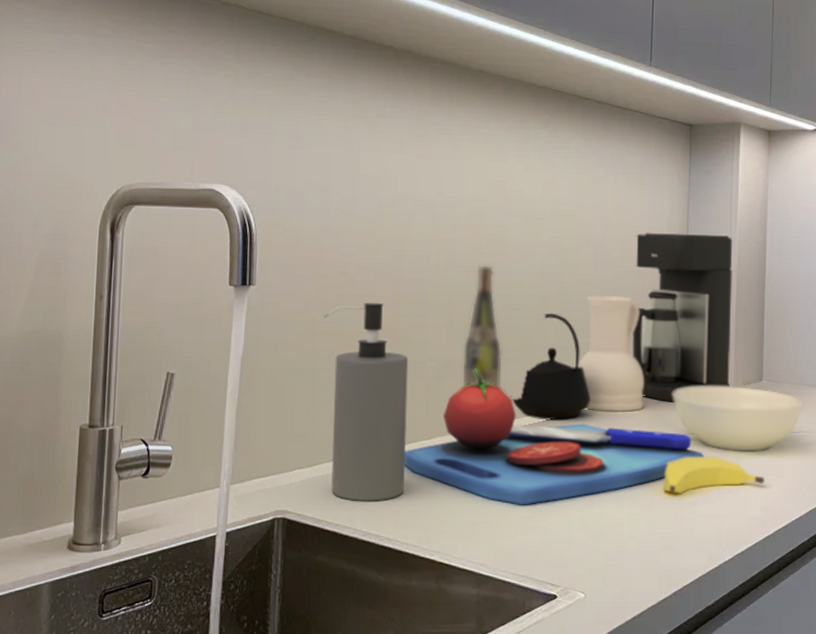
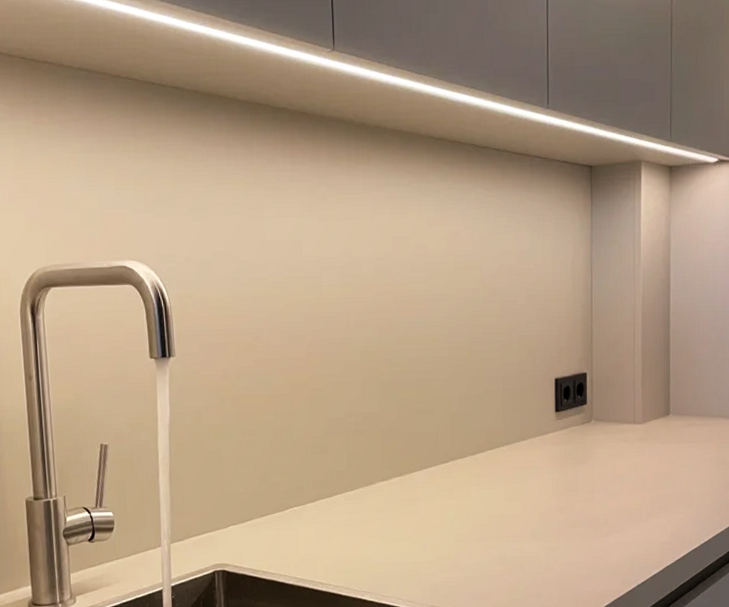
soap dispenser: present [323,303,409,501] -> none [242,365,333,551]
chopping board: present [404,368,704,505] -> none [330,421,615,546]
wine bottle: present [461,265,502,388] -> none [378,321,417,439]
kettle: present [511,313,590,421] -> none [428,363,504,466]
vase: present [578,295,644,413] -> none [490,342,556,455]
coffee maker: present [632,233,733,402] -> none [540,276,639,441]
banana: present [662,456,765,494] -> none [576,488,675,526]
bowl: present [672,385,803,452] -> none [582,421,710,483]

